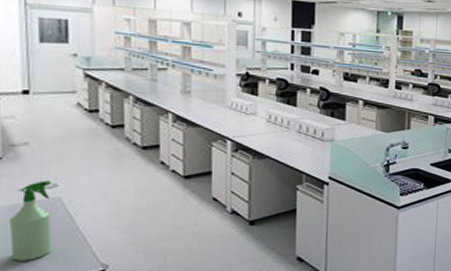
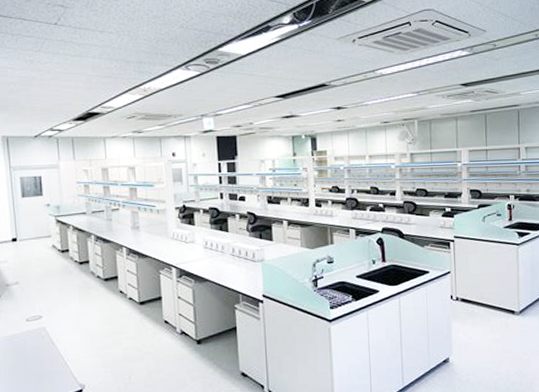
spray bottle: present [8,180,52,261] -> none [8,313,41,384]

